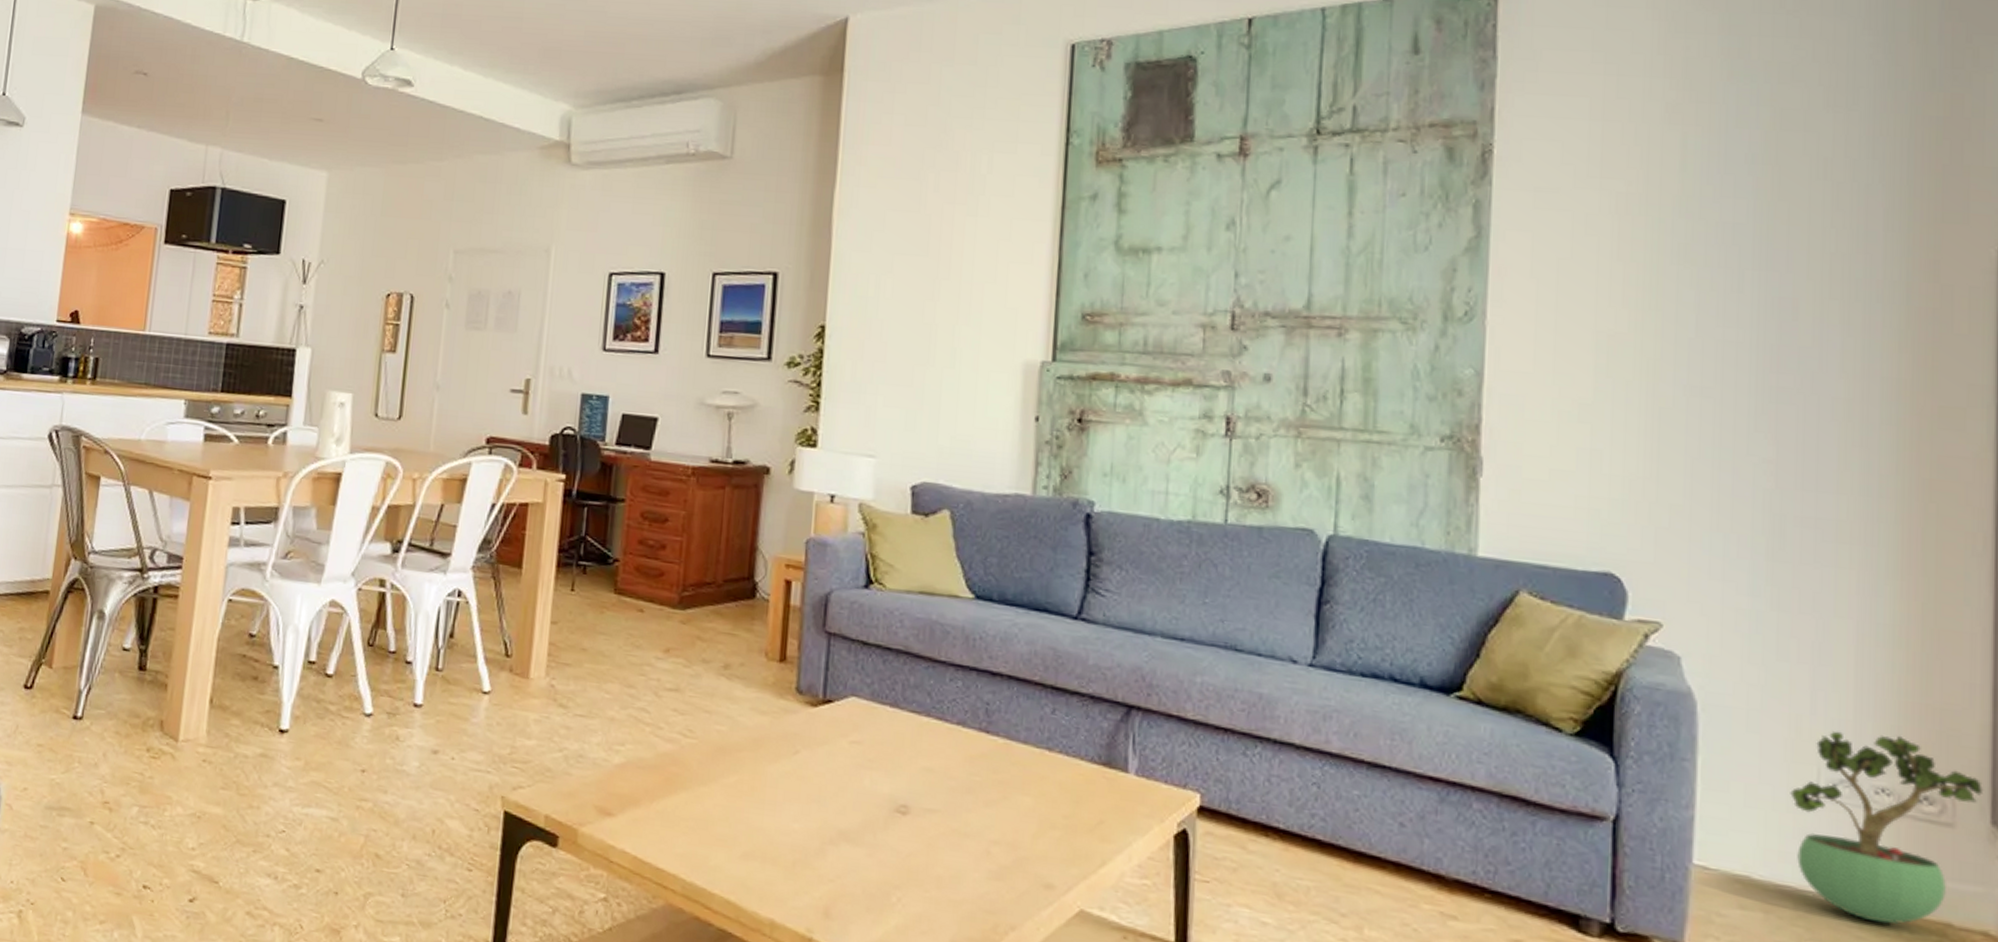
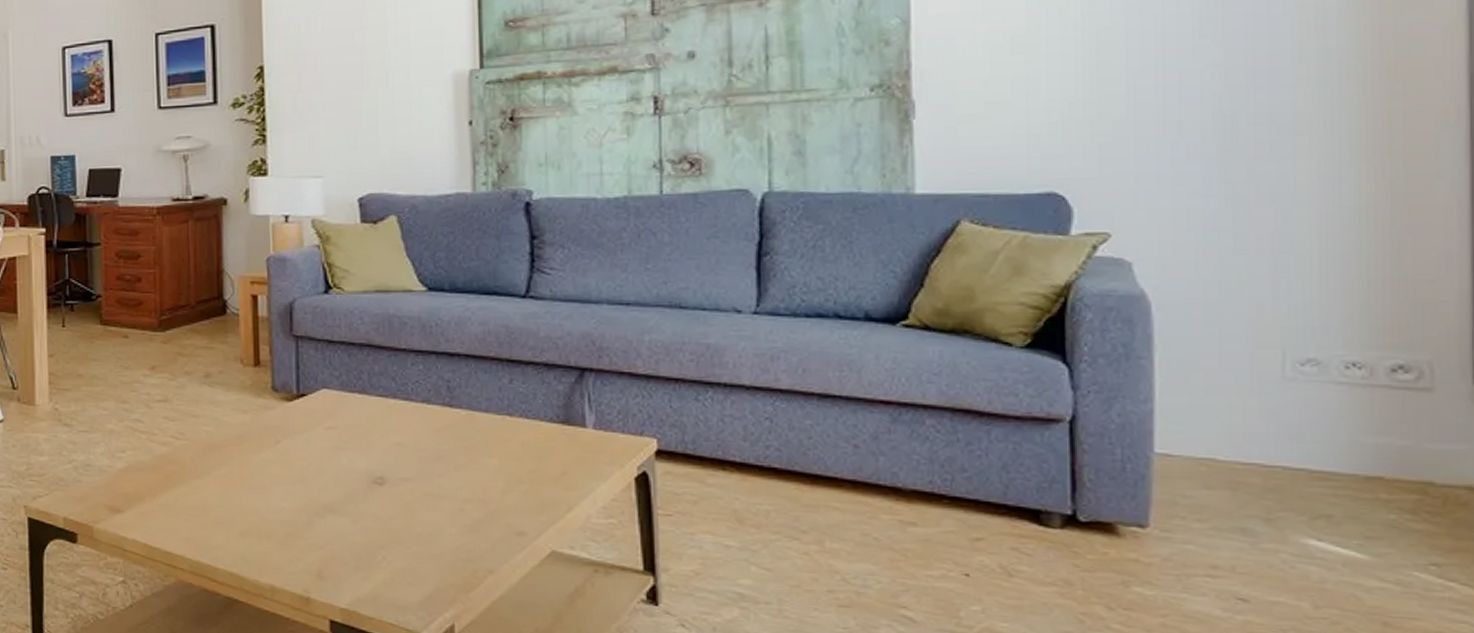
potted plant: present [1790,730,1983,925] -> none [1254,310,1463,489]

